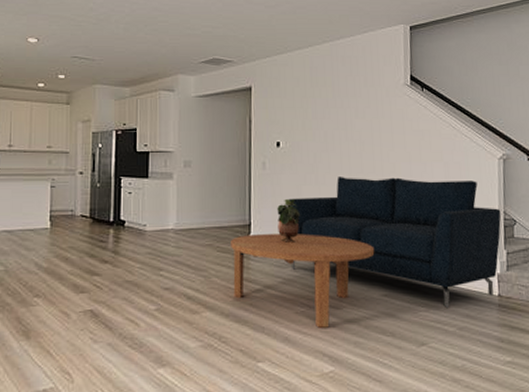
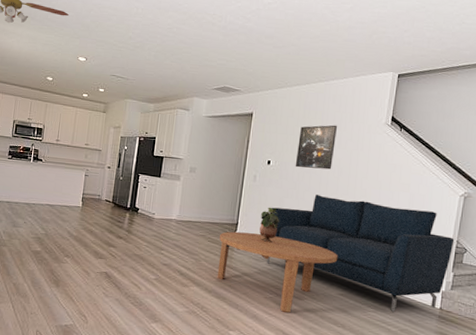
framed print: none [309,91,352,147] -> present [295,125,337,170]

